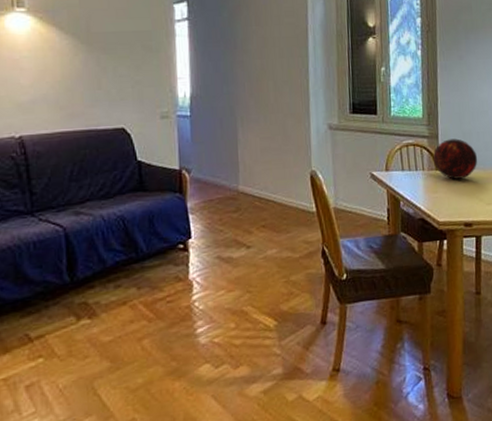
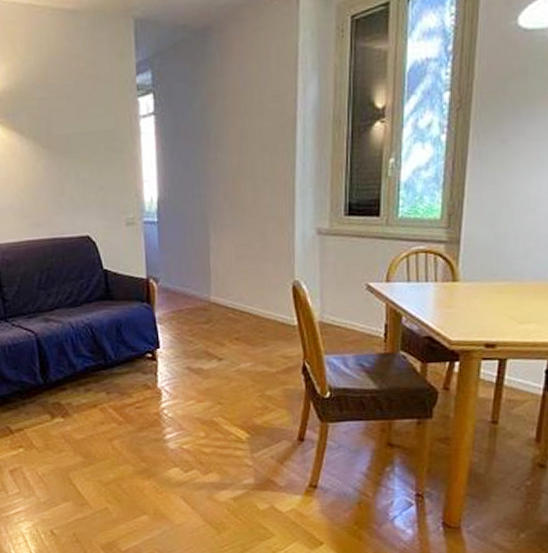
decorative orb: present [433,138,478,179] -> none [450,244,513,293]

